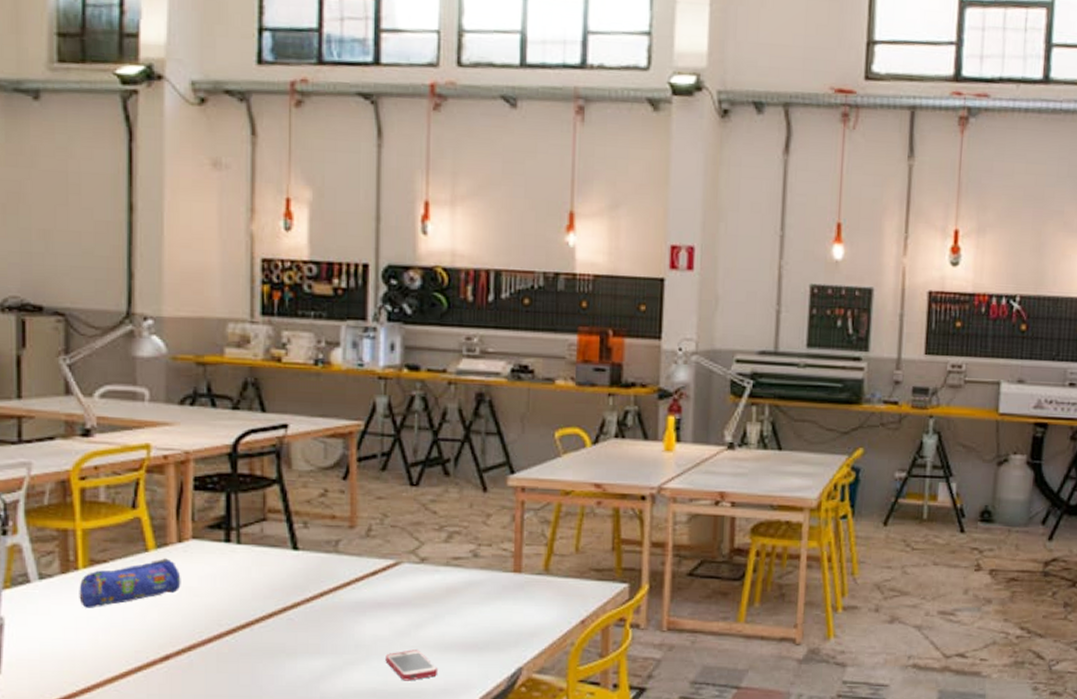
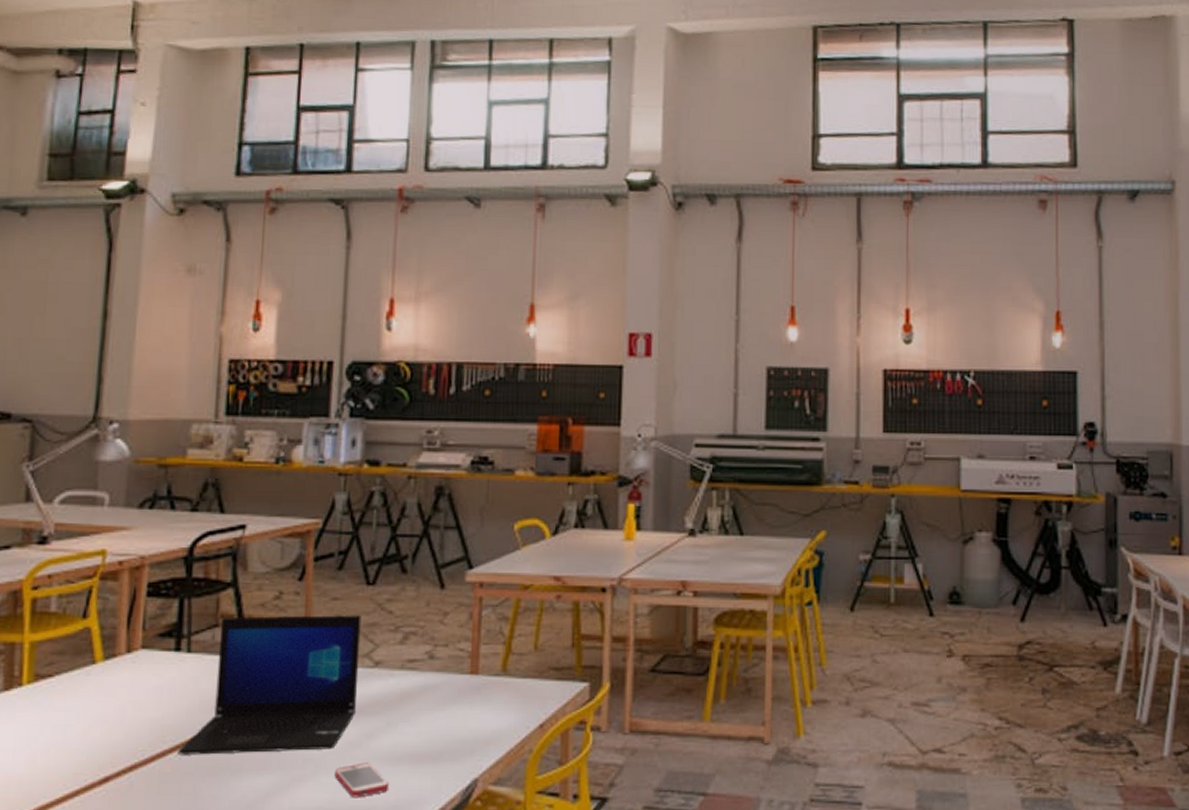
pencil case: present [79,557,181,609] -> none [20,669,127,728]
laptop: none [234,512,406,638] -> present [177,615,362,755]

